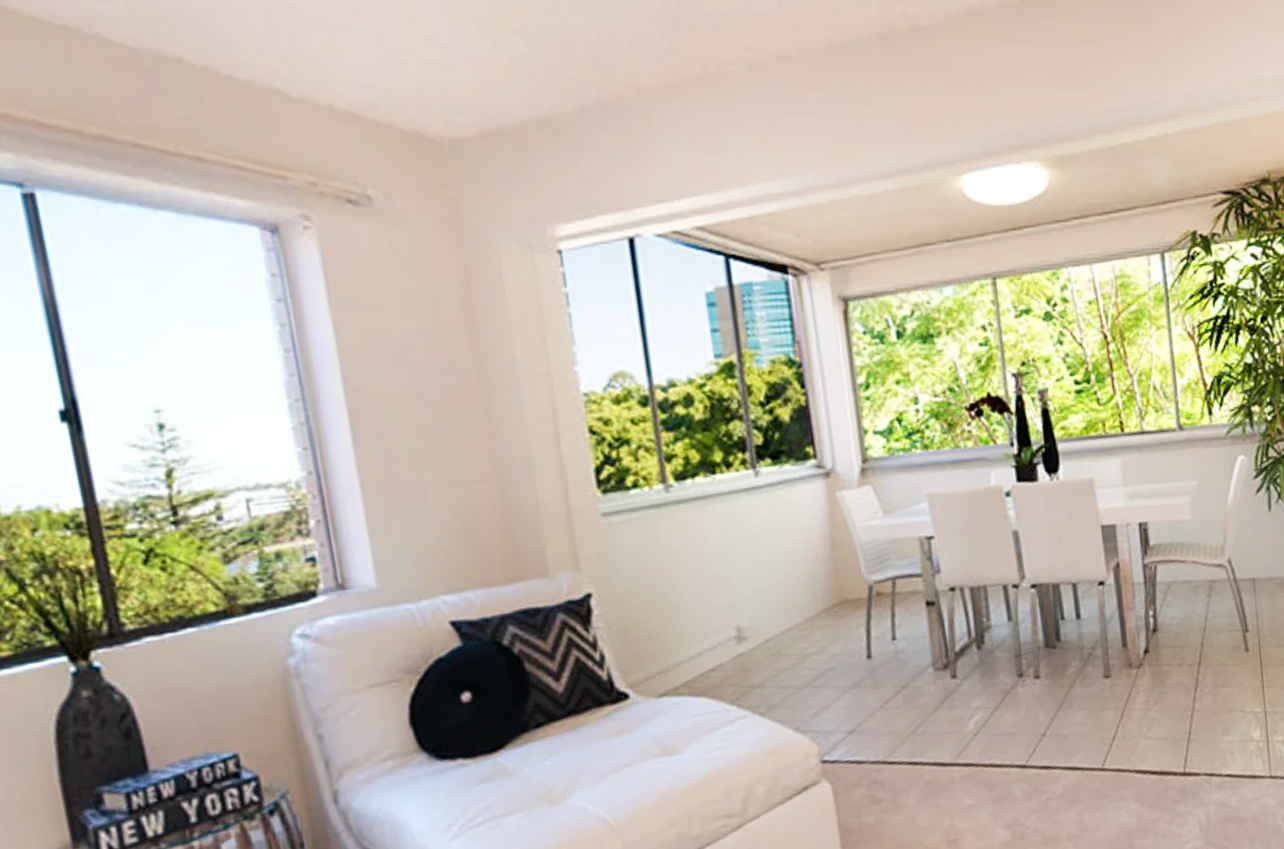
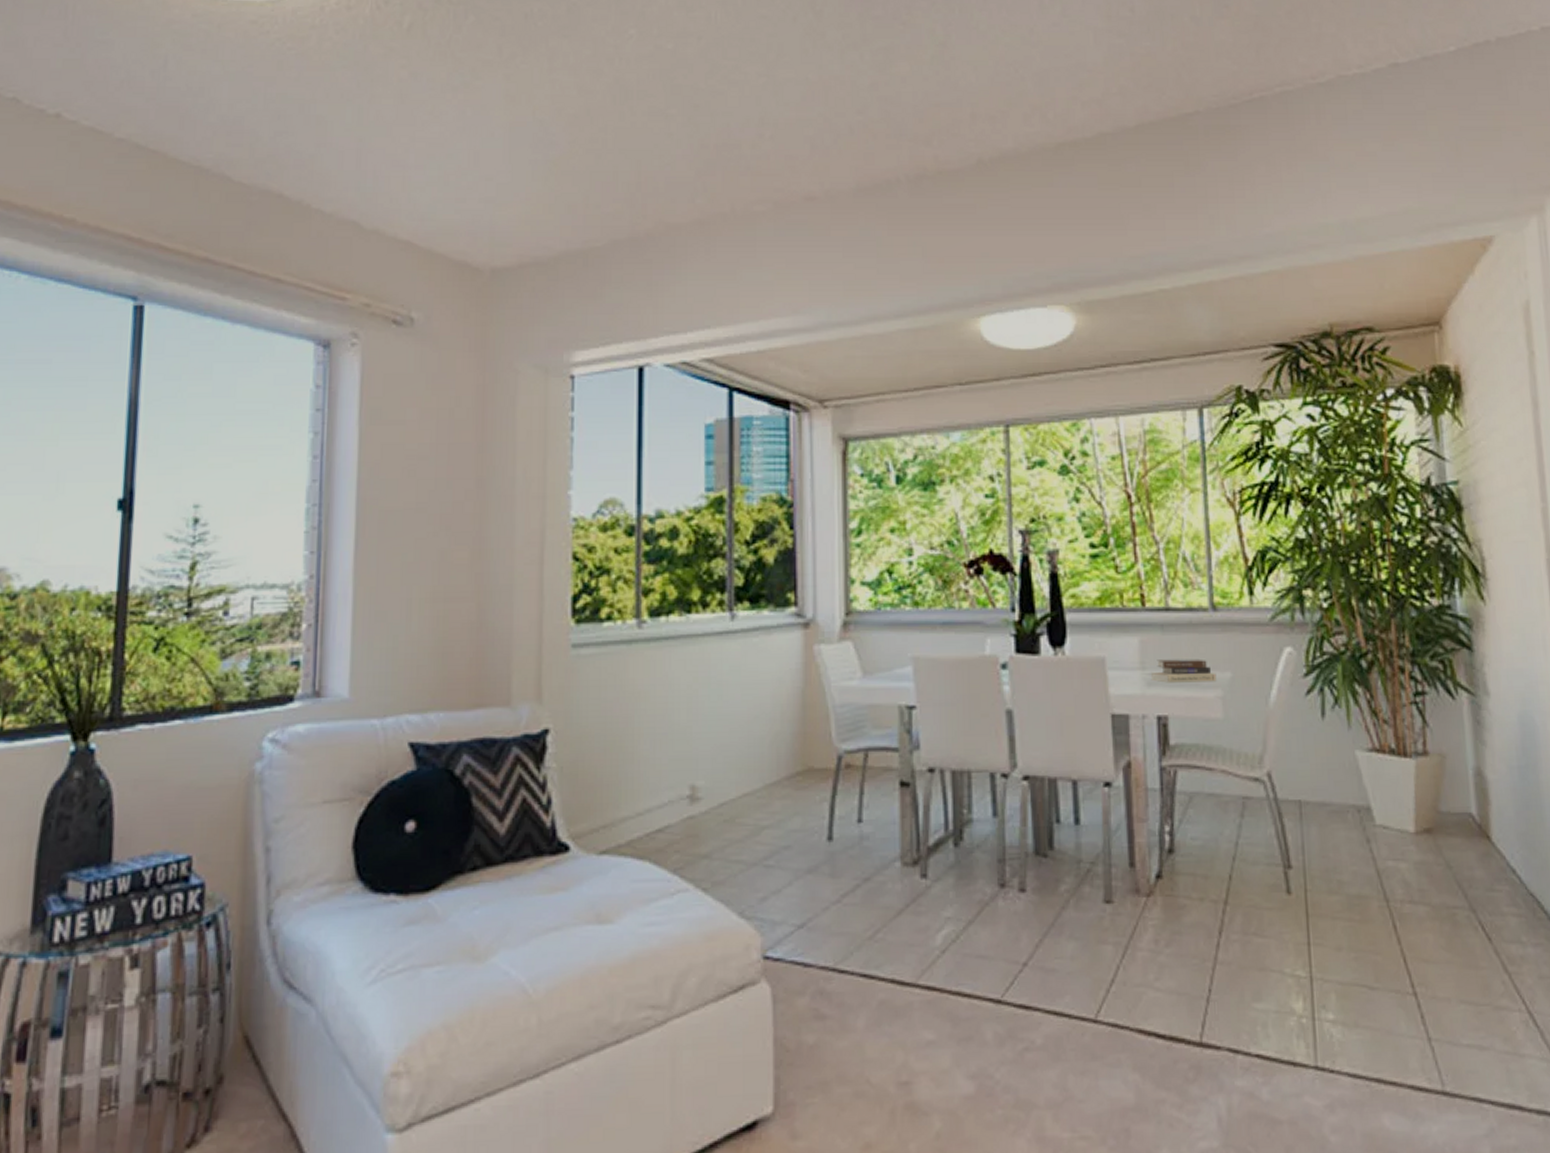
books: none [1132,472,1185,495] -> present [1151,659,1217,683]

